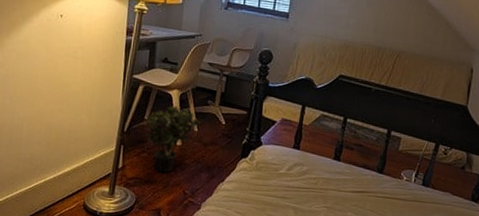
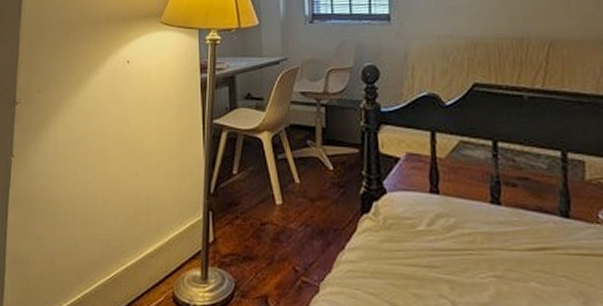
potted plant: present [143,105,201,173] -> none [232,152,302,245]

